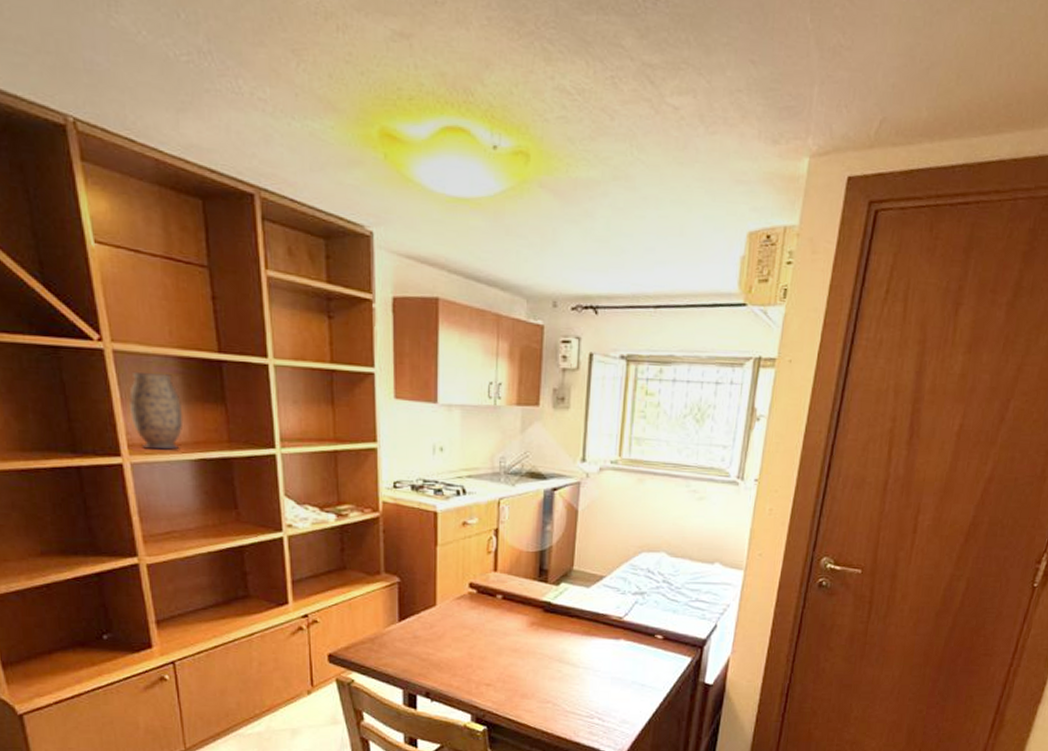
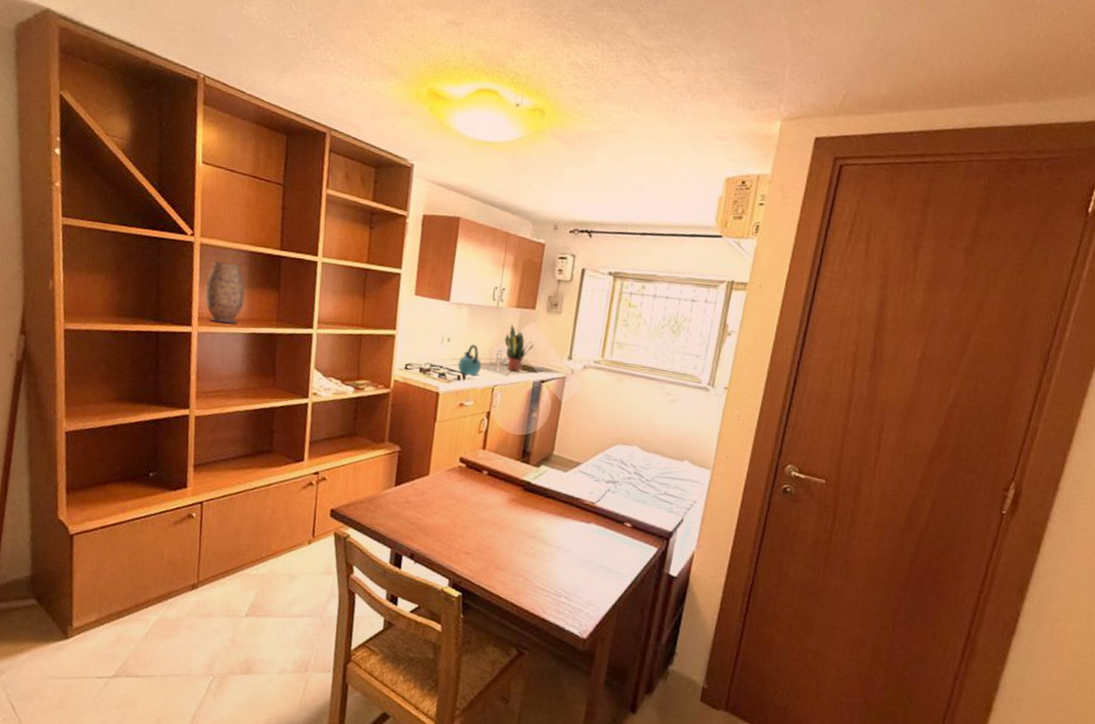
kettle: none [455,453,484,490] -> present [457,344,482,376]
potted plant: none [507,425,541,481] -> present [504,324,534,372]

